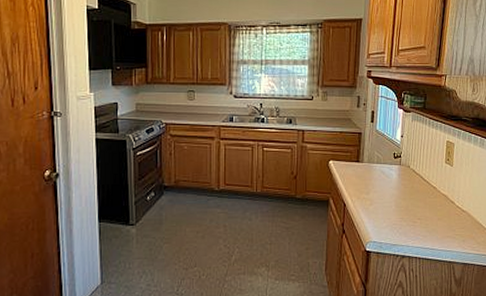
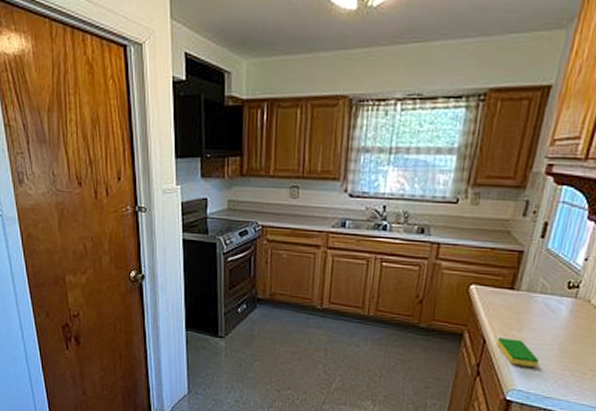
dish sponge: none [353,200,385,222] -> present [496,338,540,368]

